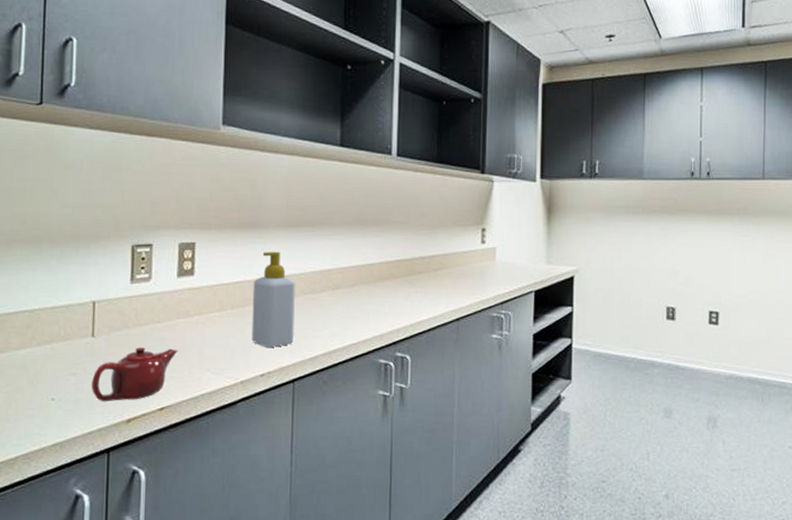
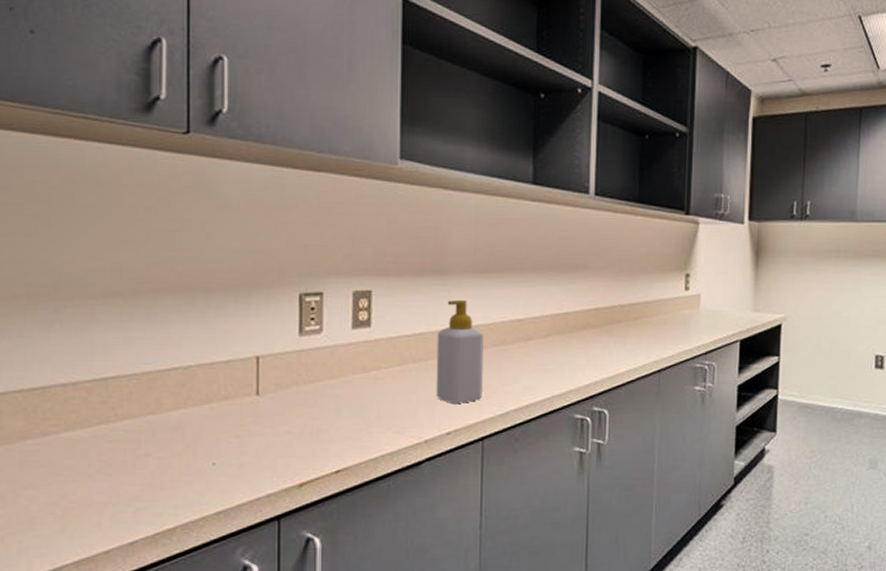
teapot: present [92,348,178,402] -> none [258,406,354,466]

